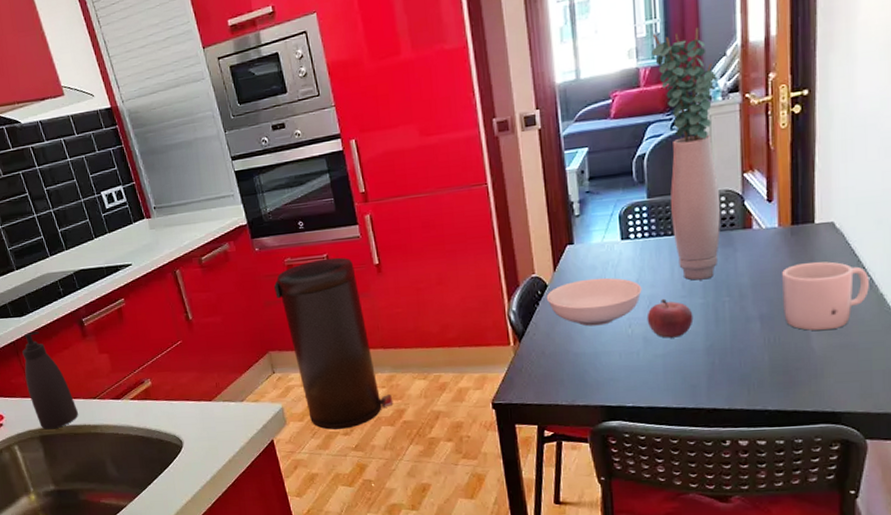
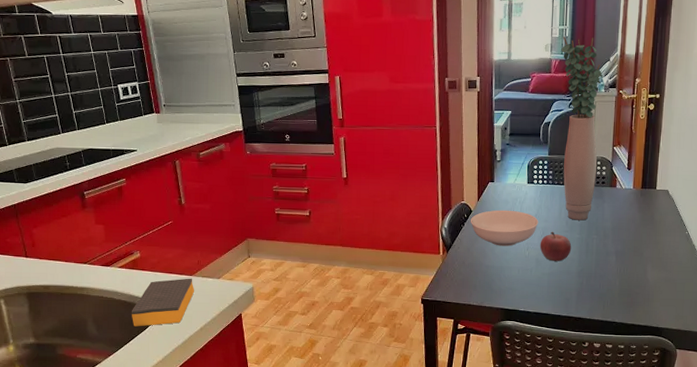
soap dispenser: present [22,331,78,430] -> none [21,197,67,288]
sponge: none [150,404,217,464] -> present [131,278,195,327]
pedal bin: present [273,257,392,430] -> none [258,167,344,309]
mug: present [782,261,869,331] -> none [631,216,687,267]

